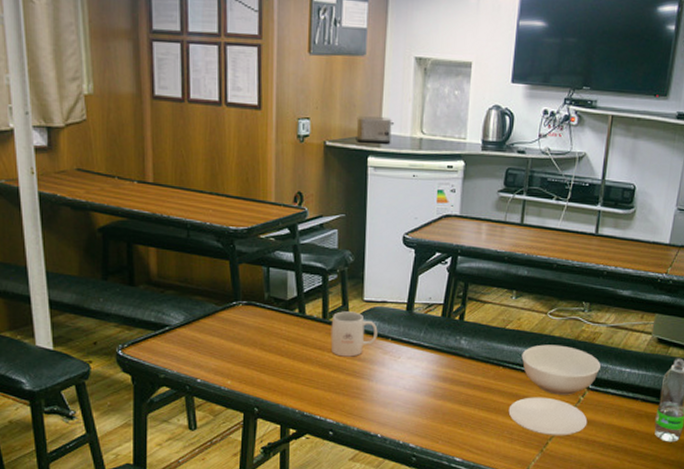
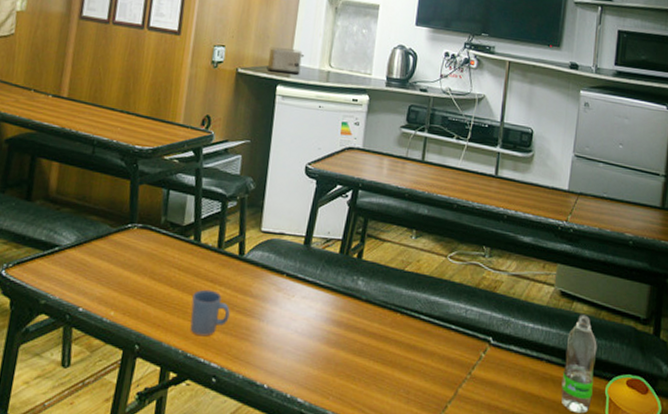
mug: none [303,356,340,397] -> present [190,289,230,337]
mug: present [330,311,378,357] -> none [223,241,274,293]
plate: present [508,397,588,436] -> none [405,350,490,399]
bowl: present [521,344,601,395] -> none [420,290,502,350]

